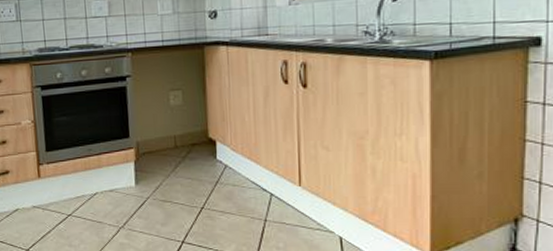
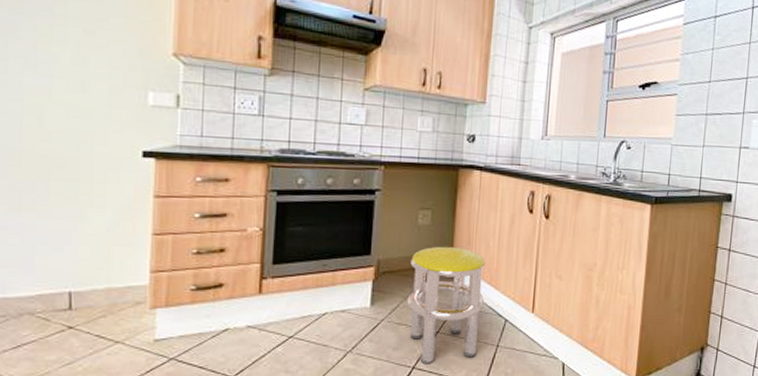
stool: none [167,124,246,239] -> present [407,246,486,365]

